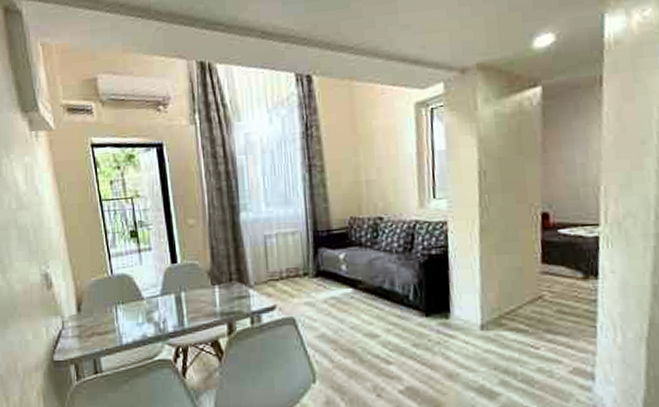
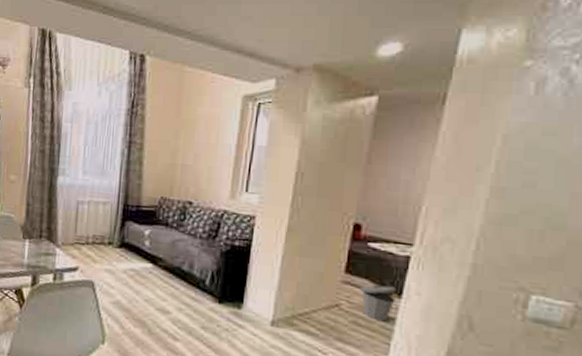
trash can: none [558,269,593,306] -> present [359,284,396,322]

